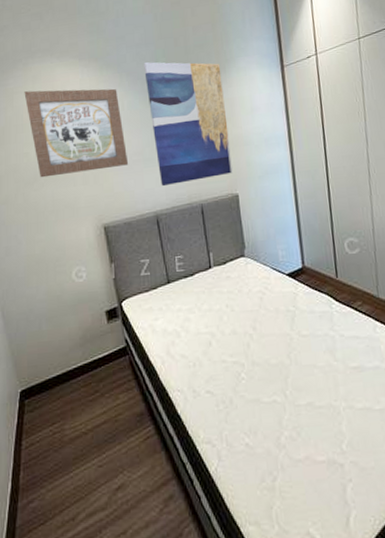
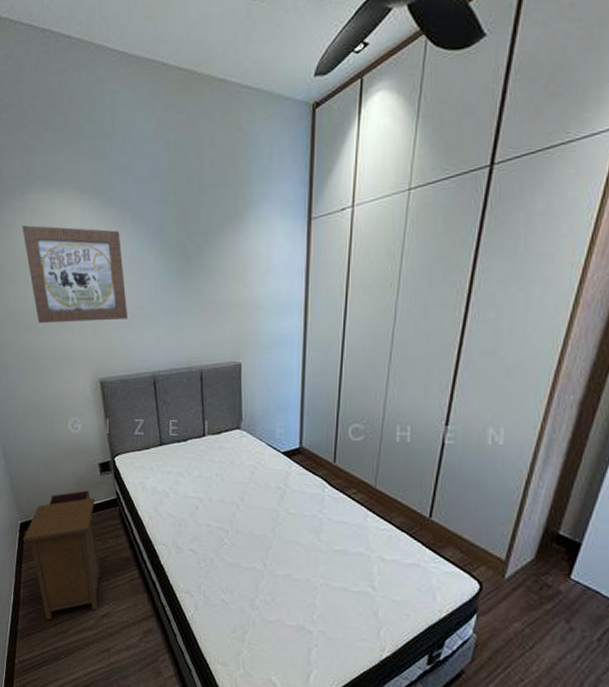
nightstand: none [24,342,113,506] -> present [23,490,101,620]
wall art: present [144,62,233,187] -> none [151,201,238,347]

